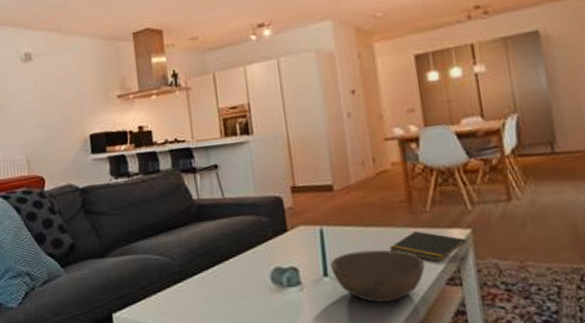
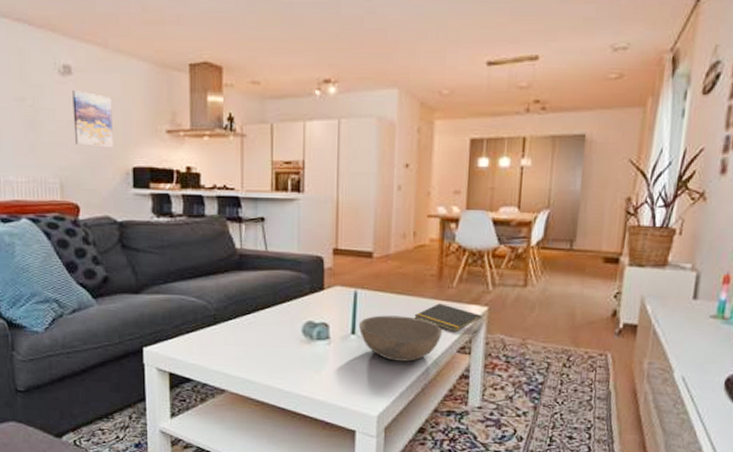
wall art: none [33,73,71,122] -> present [72,90,113,148]

